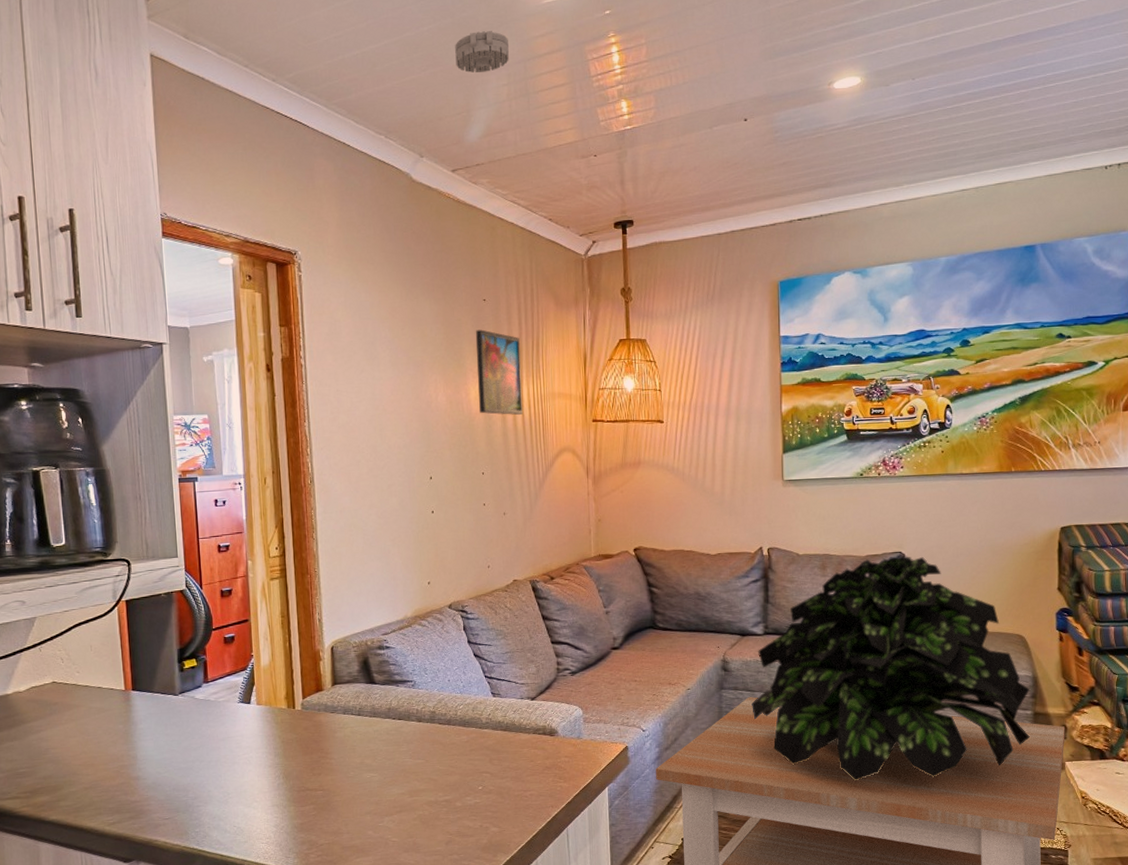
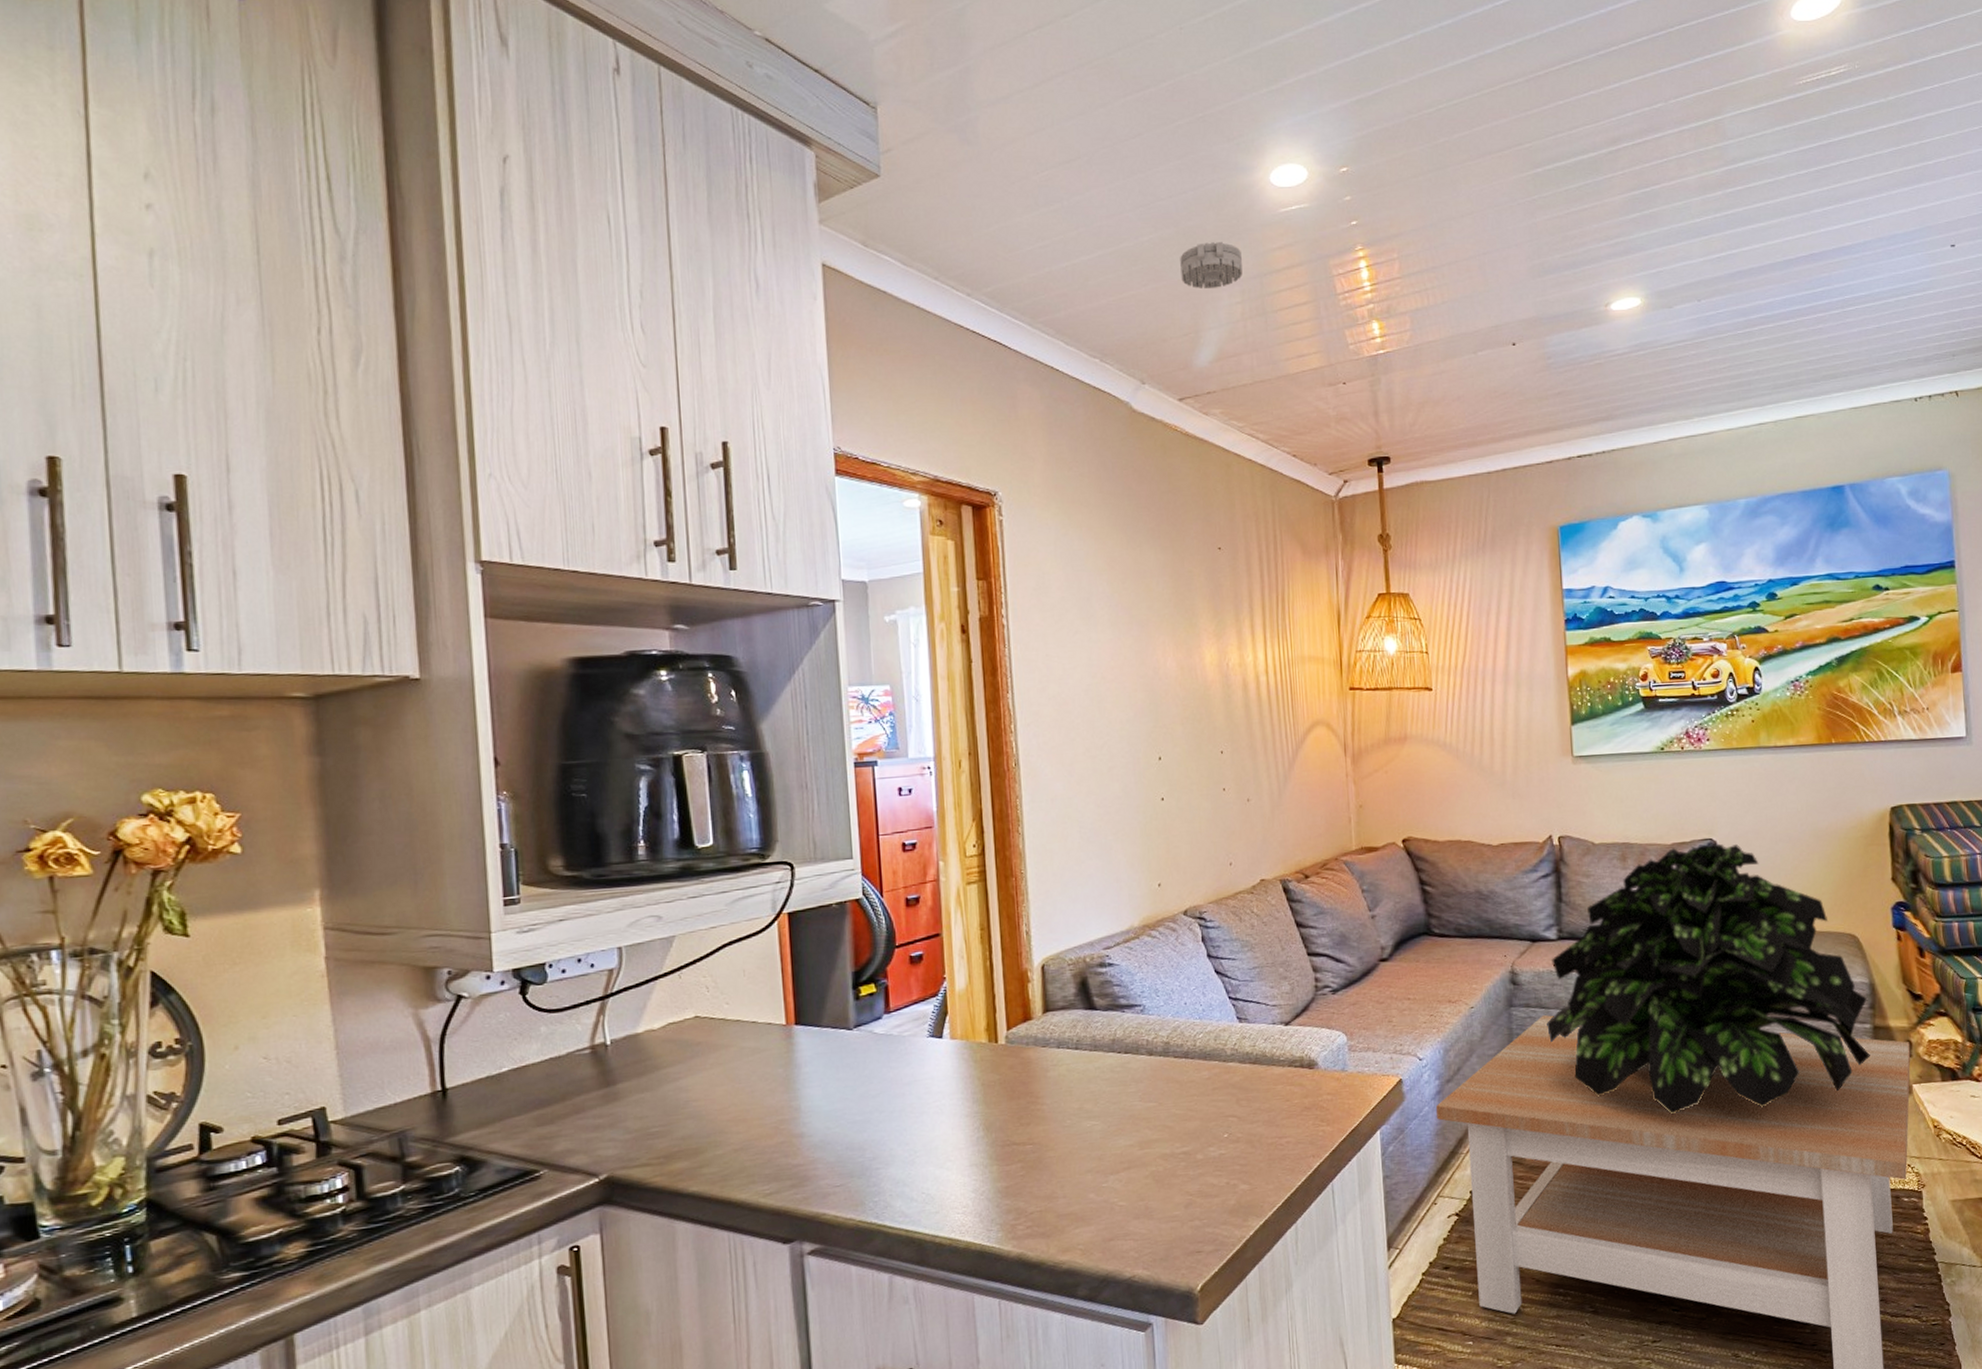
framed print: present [475,329,524,415] -> none [1209,582,1268,683]

